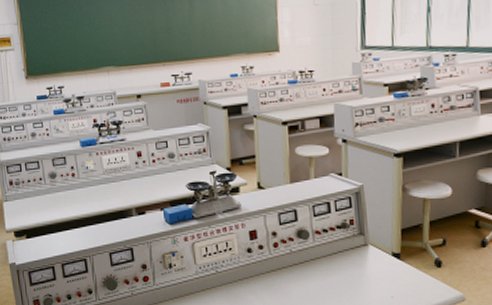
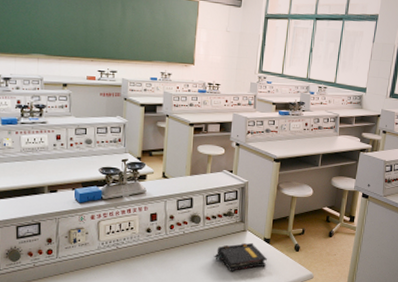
book: none [331,260,400,294] -> present [214,243,267,271]

